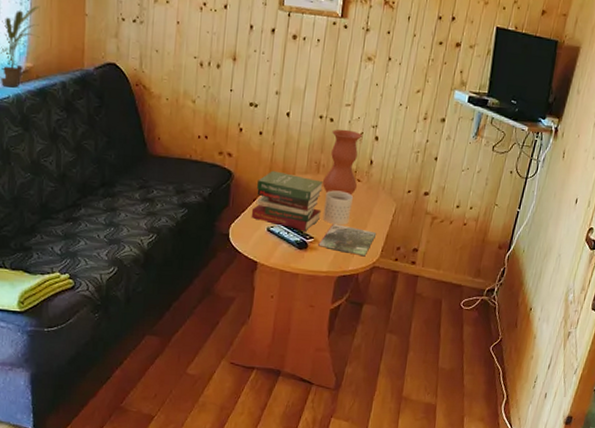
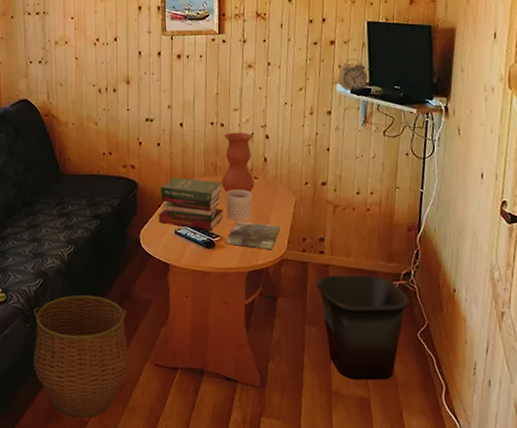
basket: none [100,287,206,413] -> present [33,295,130,418]
waste bin: none [402,286,489,389] -> present [315,275,410,380]
alarm clock: none [457,65,487,101] -> present [338,58,367,91]

